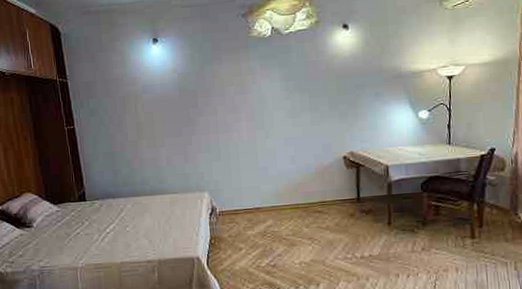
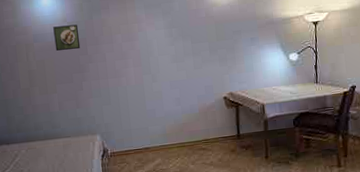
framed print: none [163,75,191,103] -> present [53,24,81,51]

